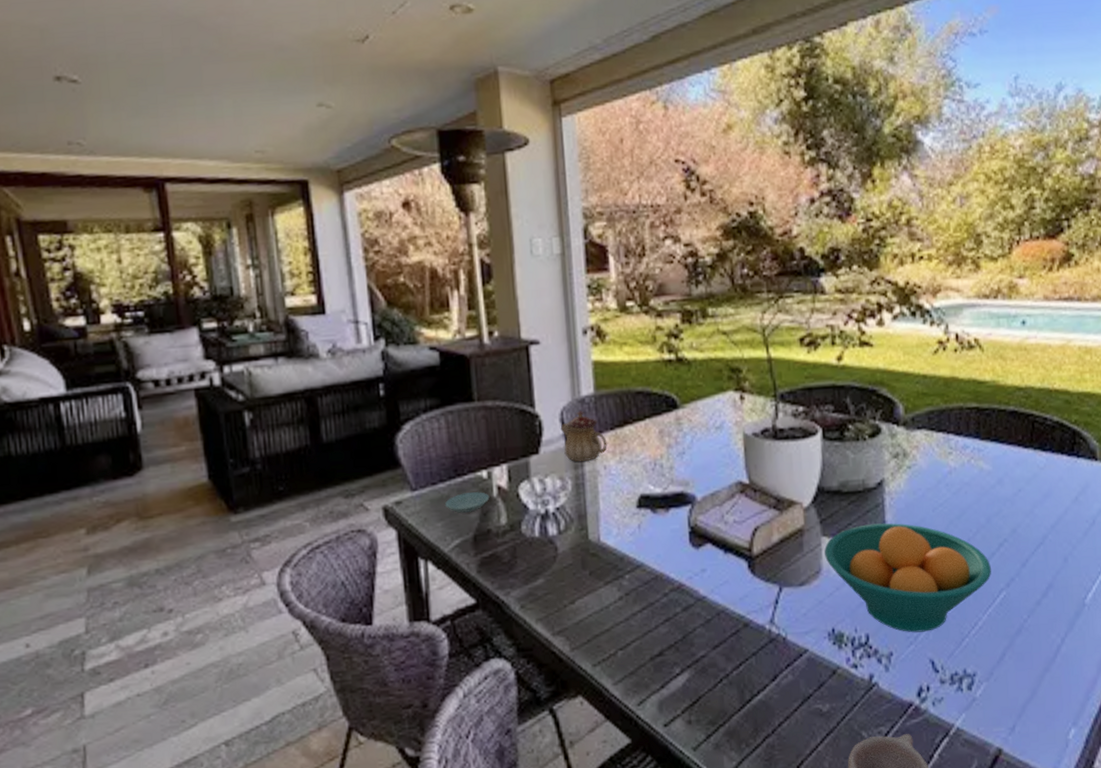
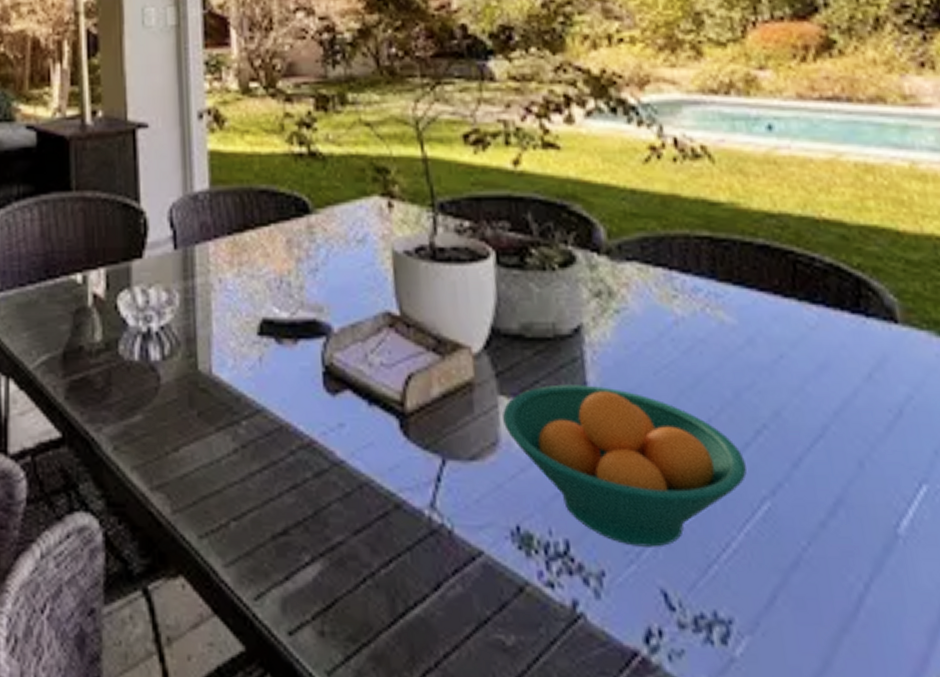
saucer: present [445,492,490,513] -> none [33,299,84,323]
teapot: present [560,411,607,462] -> none [168,209,224,271]

